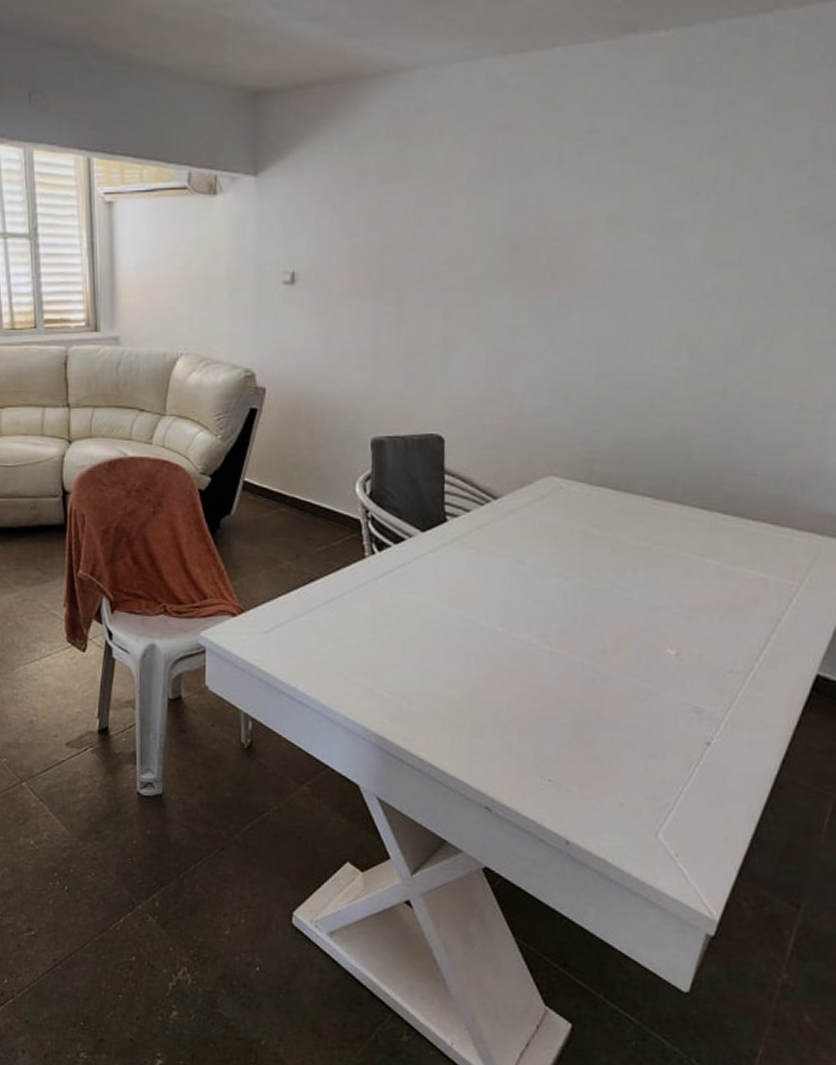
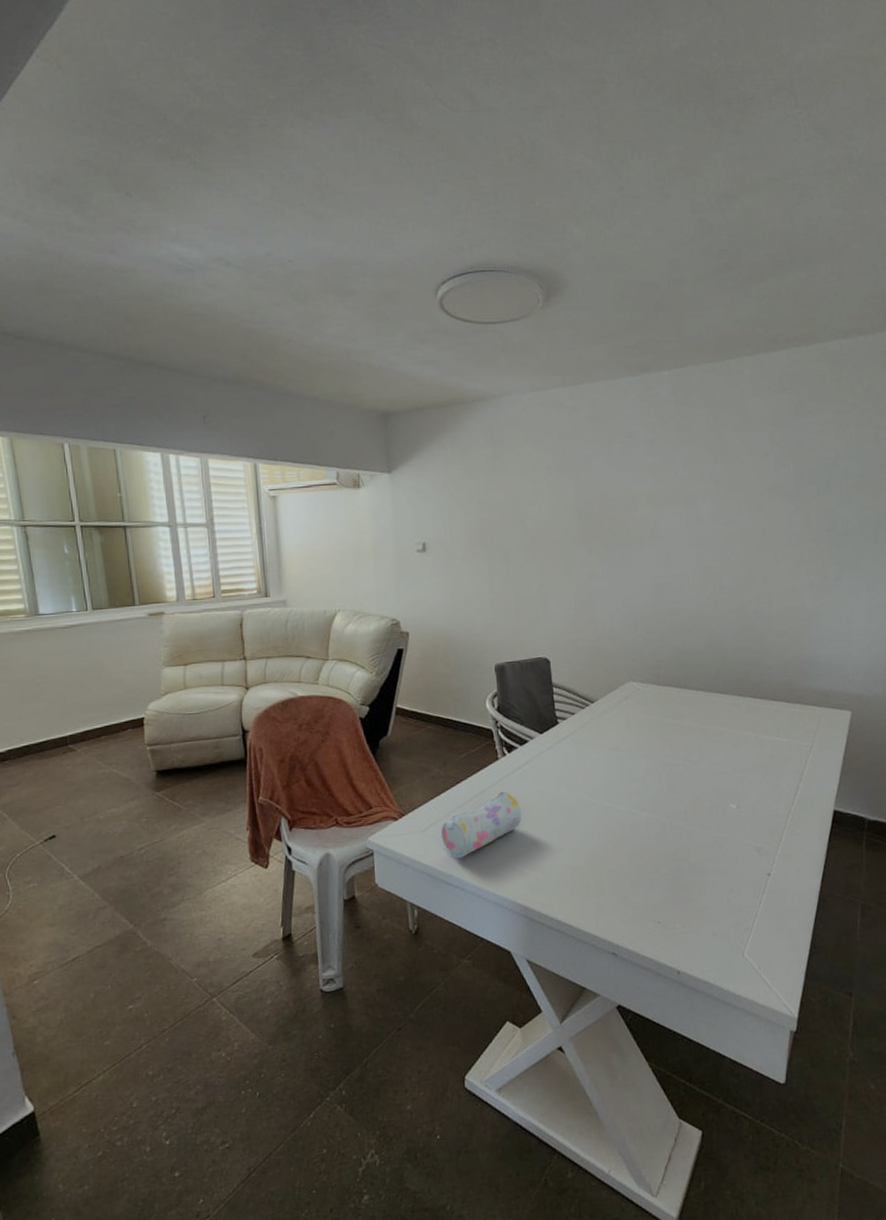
pencil case: none [286,597,388,671] -> present [440,791,522,859]

